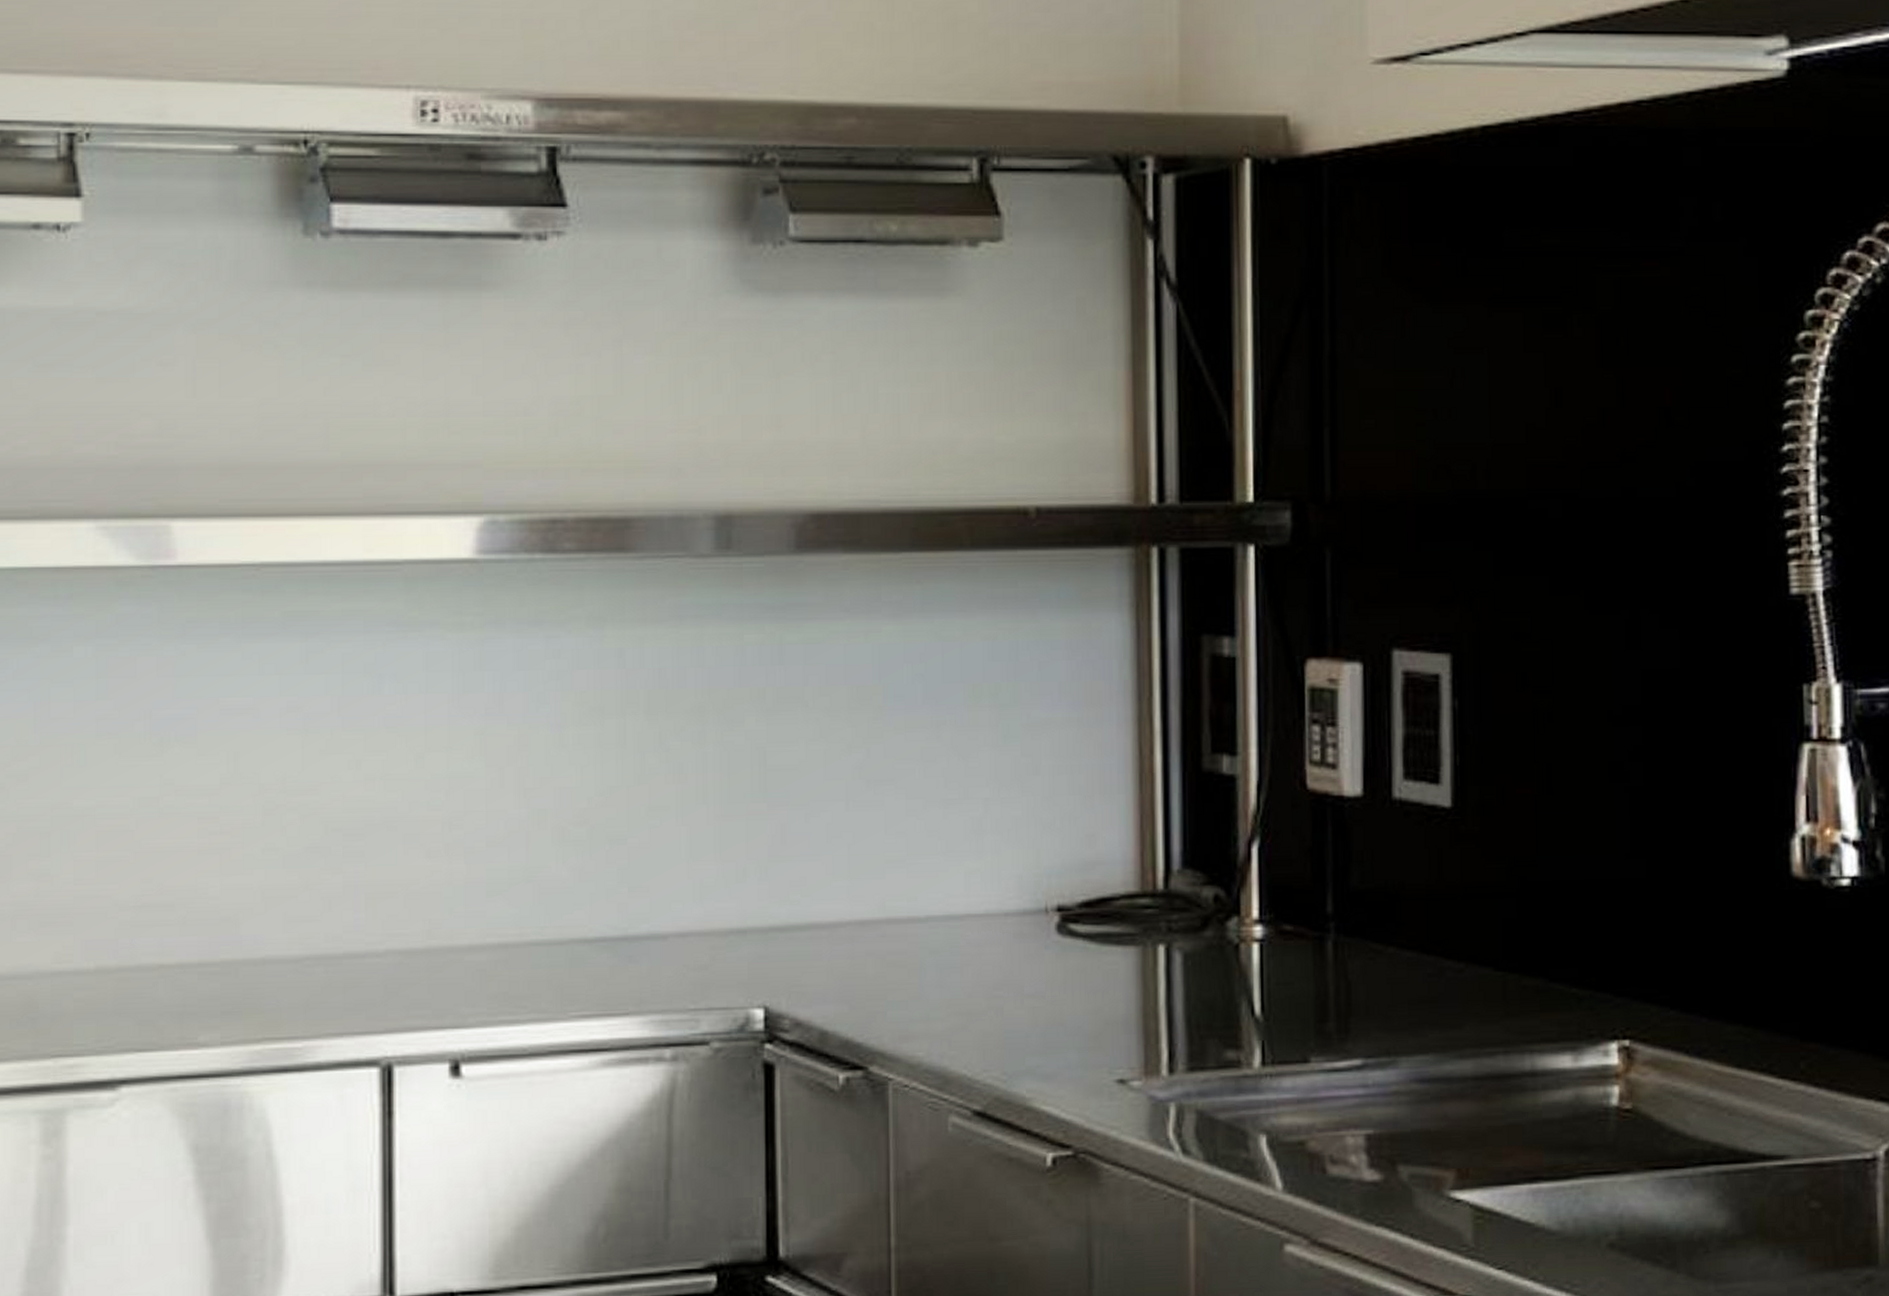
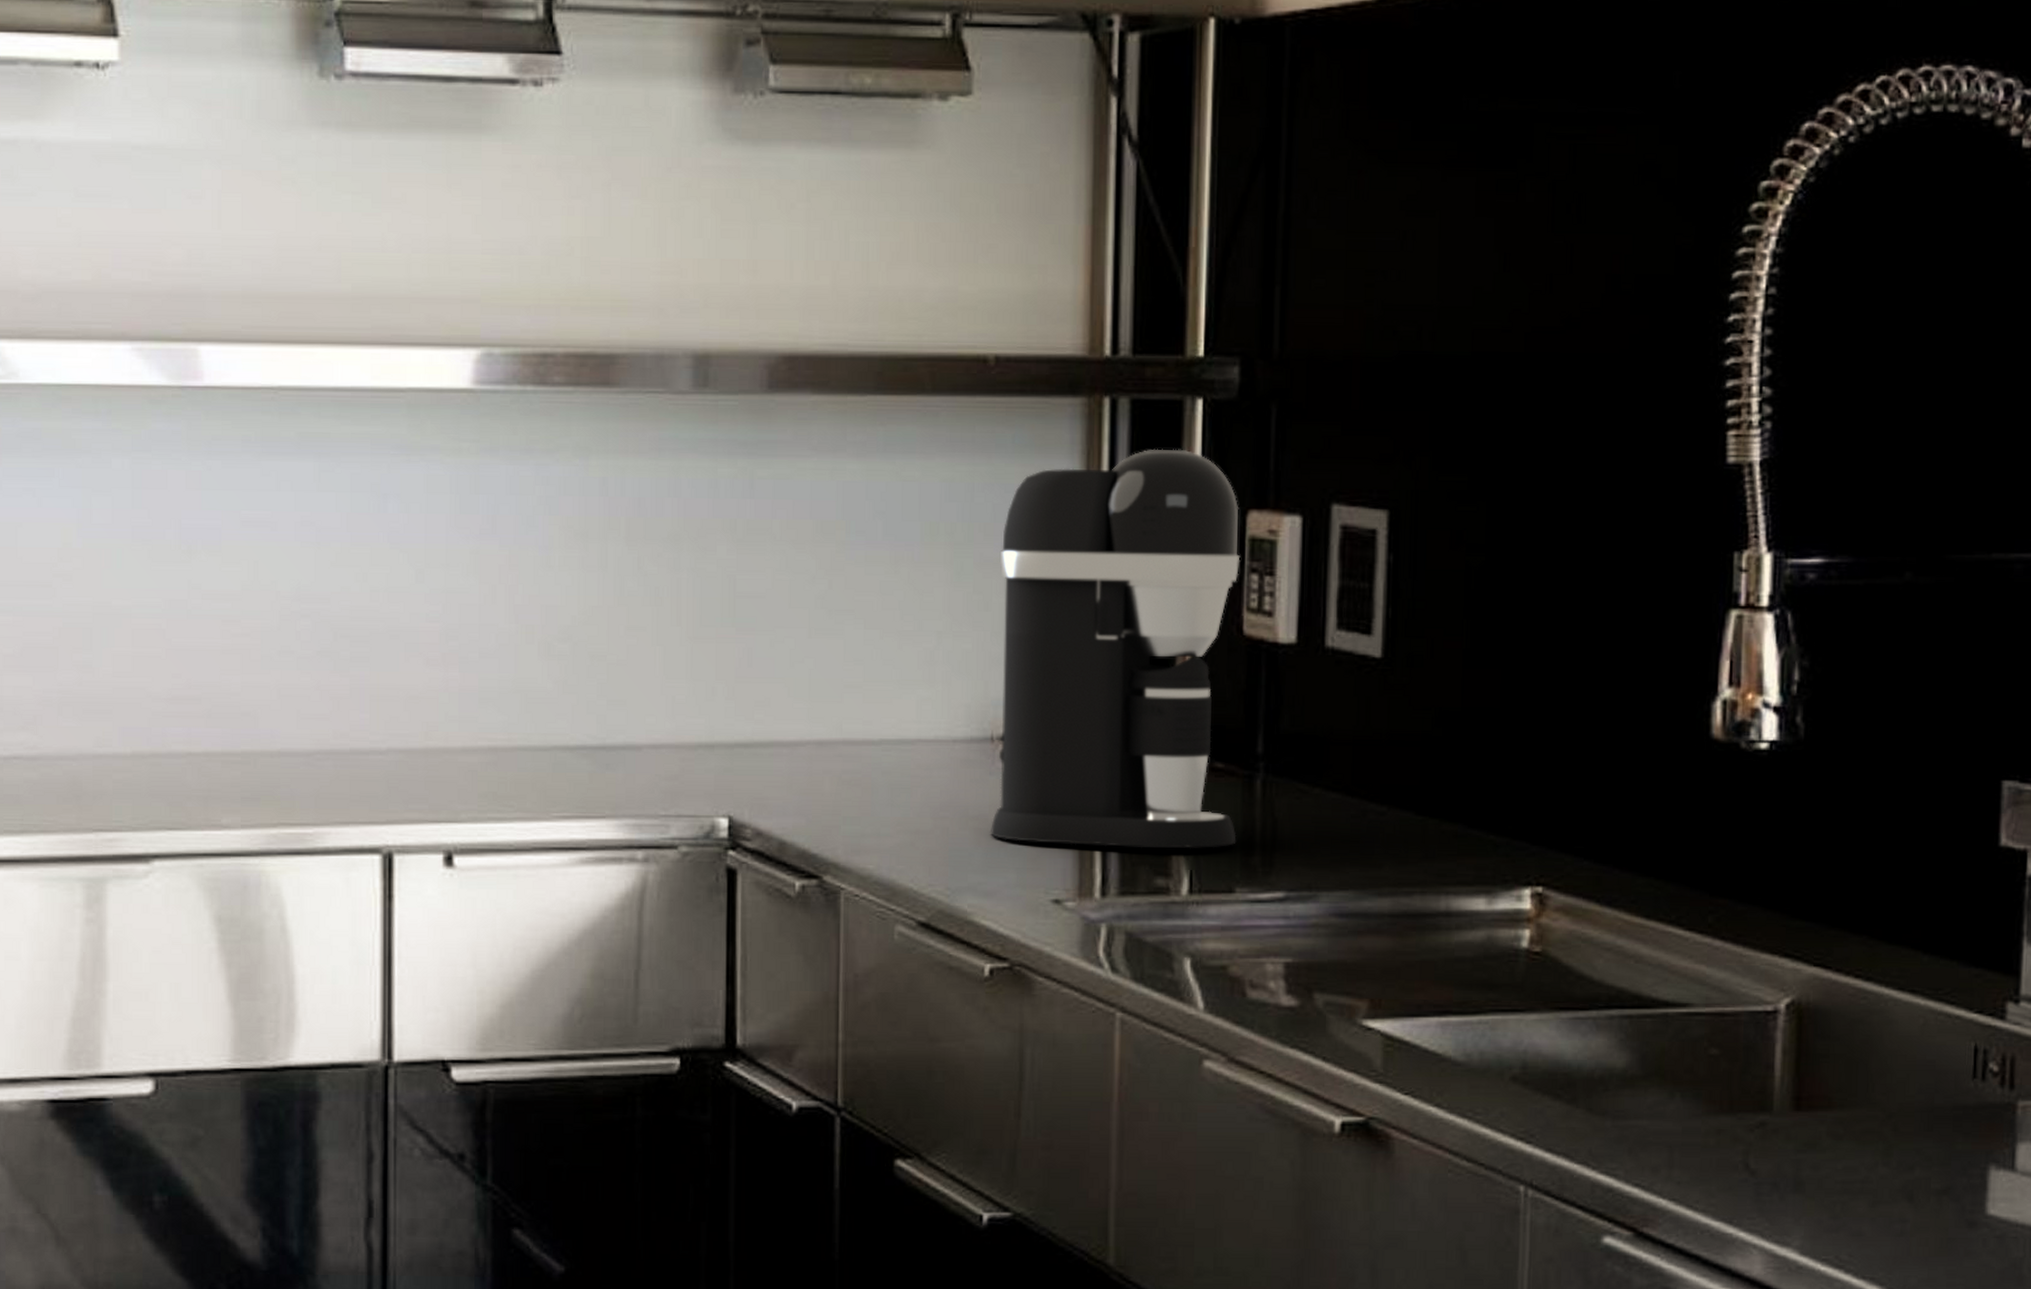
coffee maker: none [1047,598,1309,1020] -> present [989,448,1241,849]

